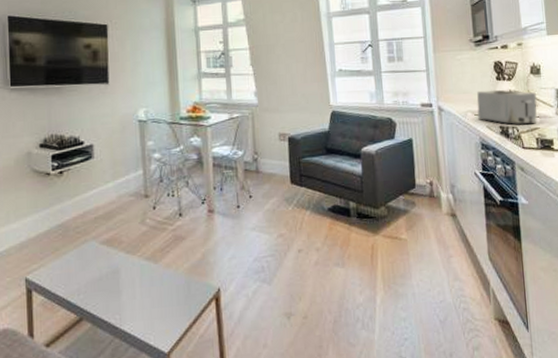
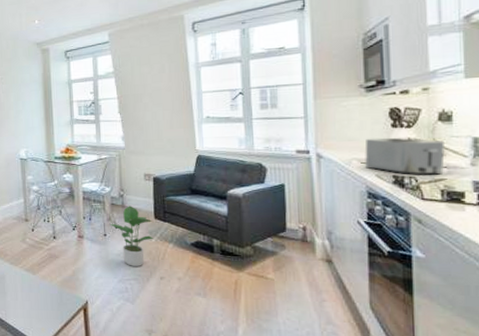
potted plant: none [243,170,290,242] -> present [109,206,154,267]

